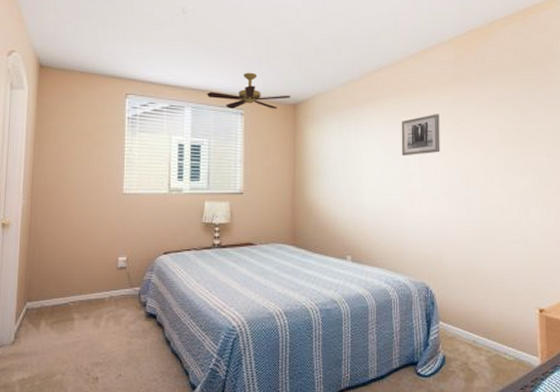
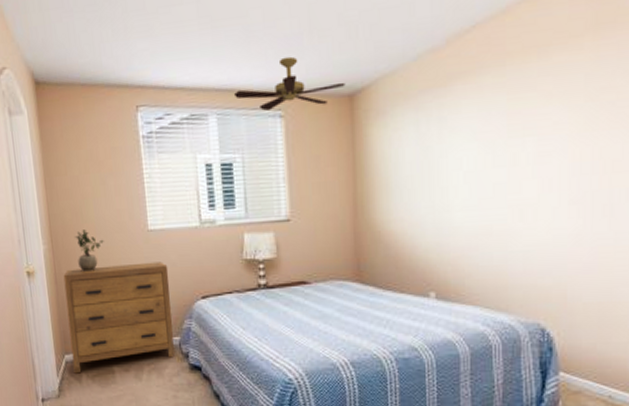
dresser: none [33,221,137,321] -> present [63,262,174,374]
potted plant: none [54,189,81,226] -> present [74,230,104,272]
wall art: present [401,114,440,156] -> none [507,84,568,153]

